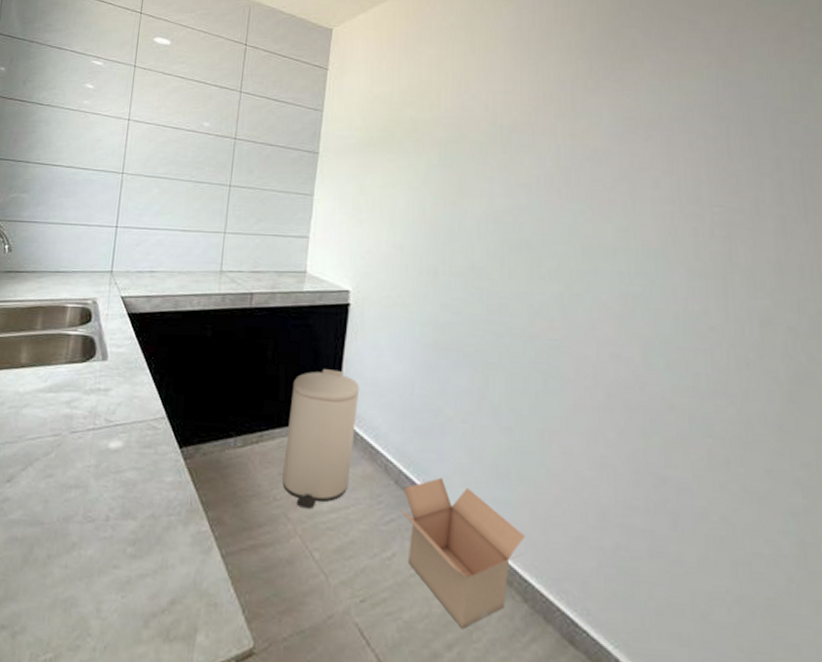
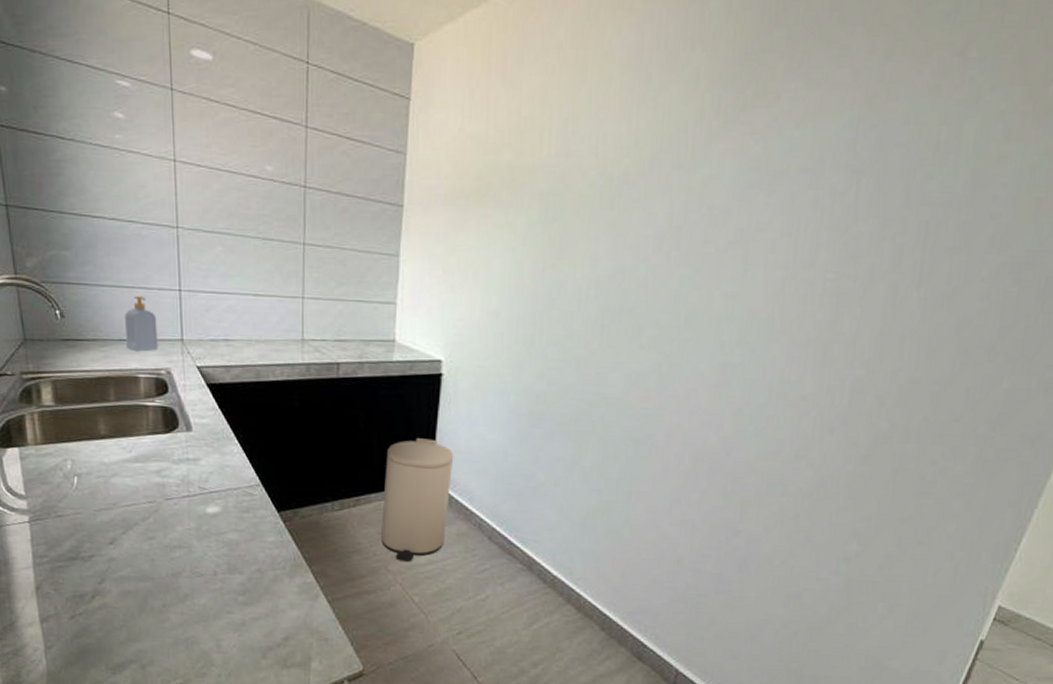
soap bottle: none [61,232,92,283] -> present [125,296,158,352]
cardboard box: present [399,477,526,630] -> none [492,533,607,652]

